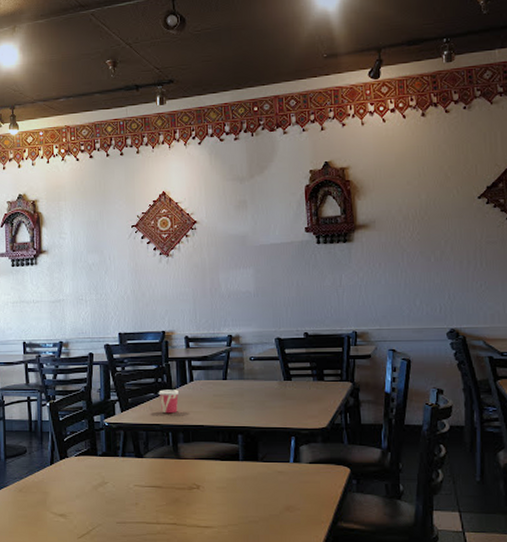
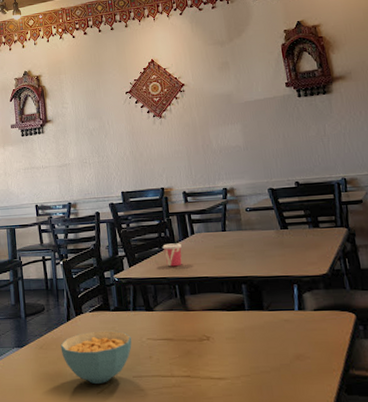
cereal bowl: none [41,476,119,528] -> present [60,330,132,384]

